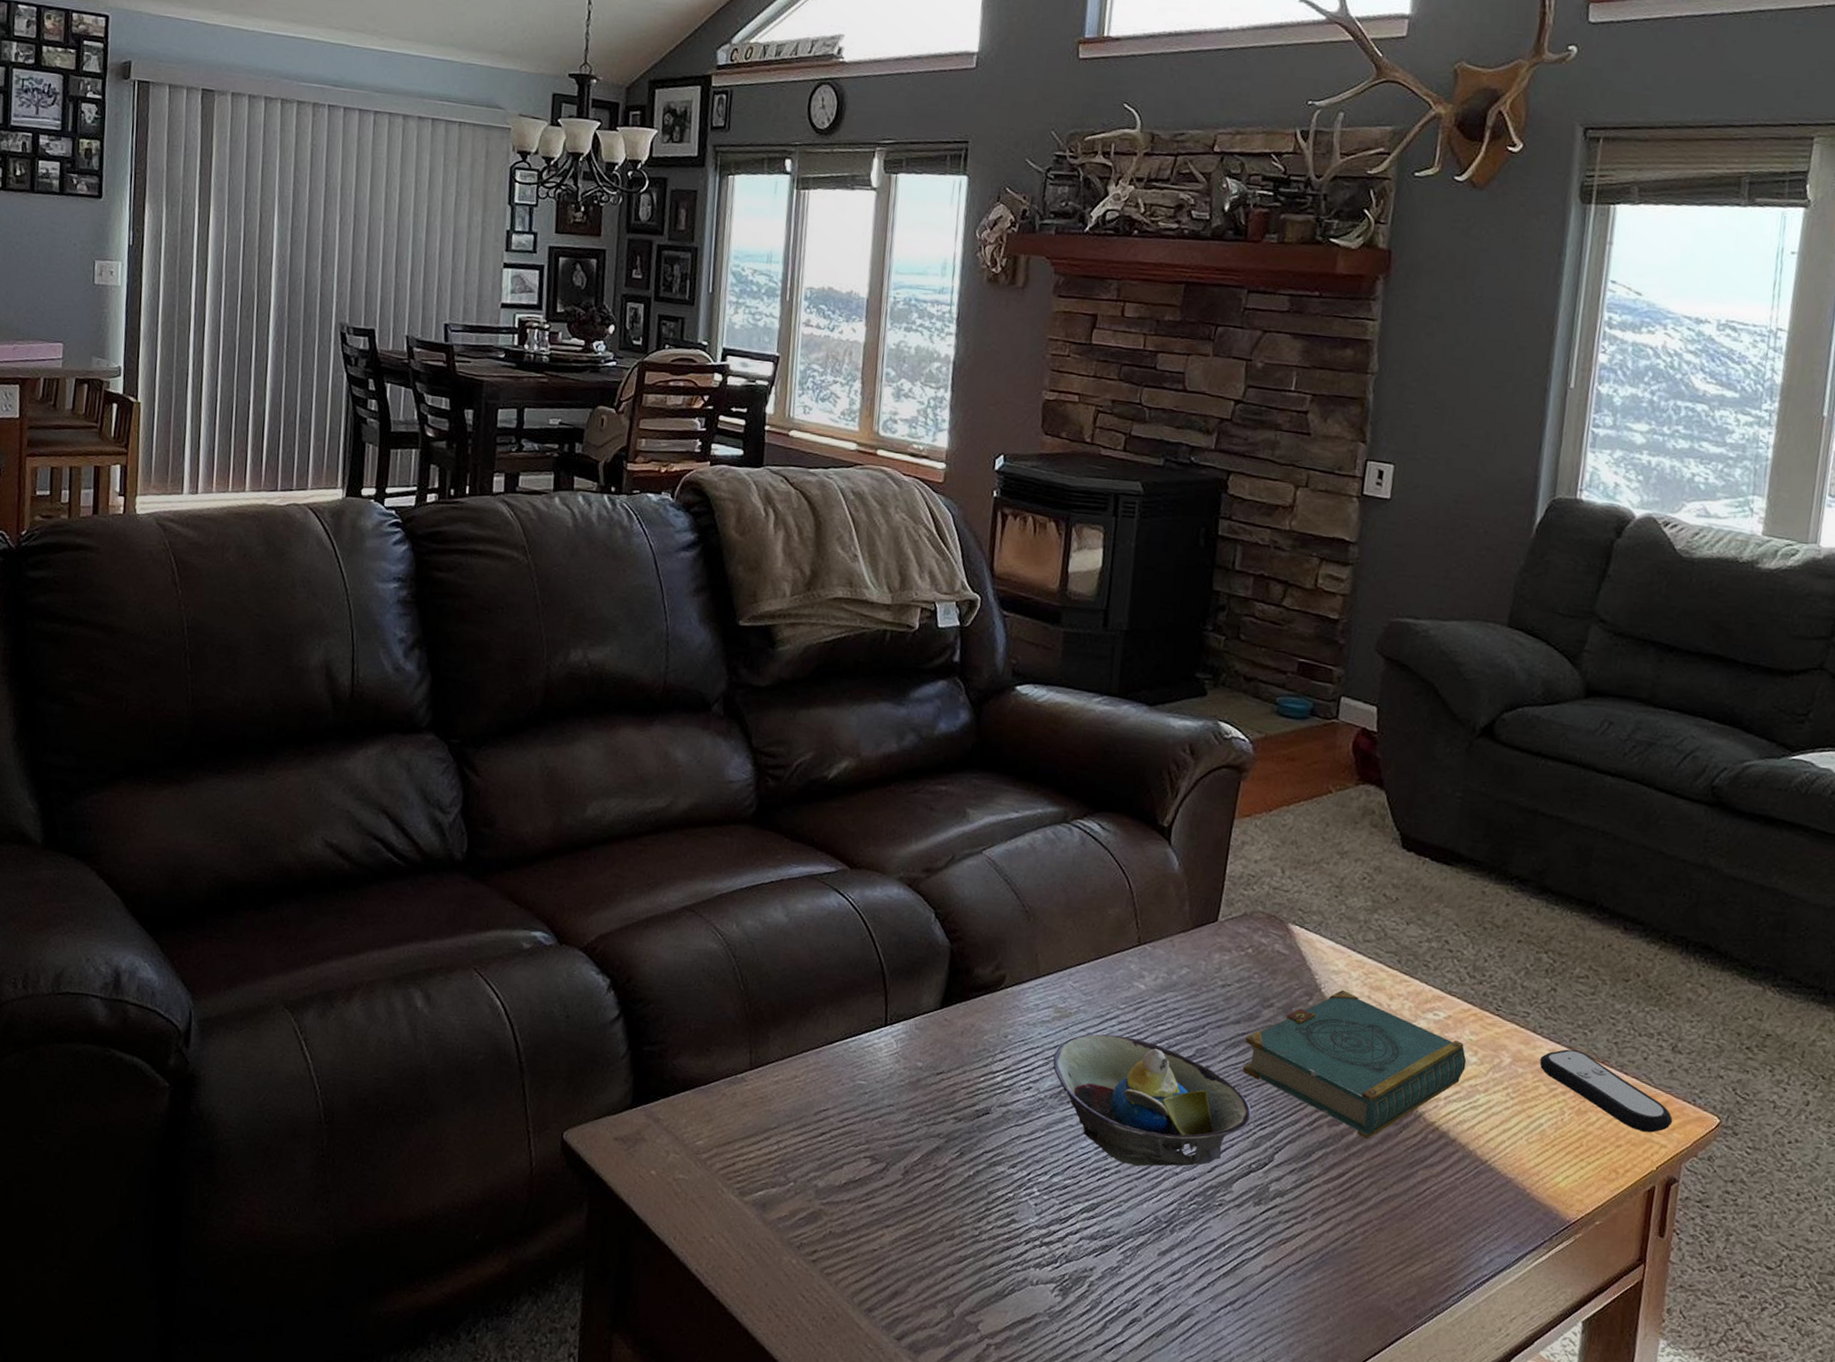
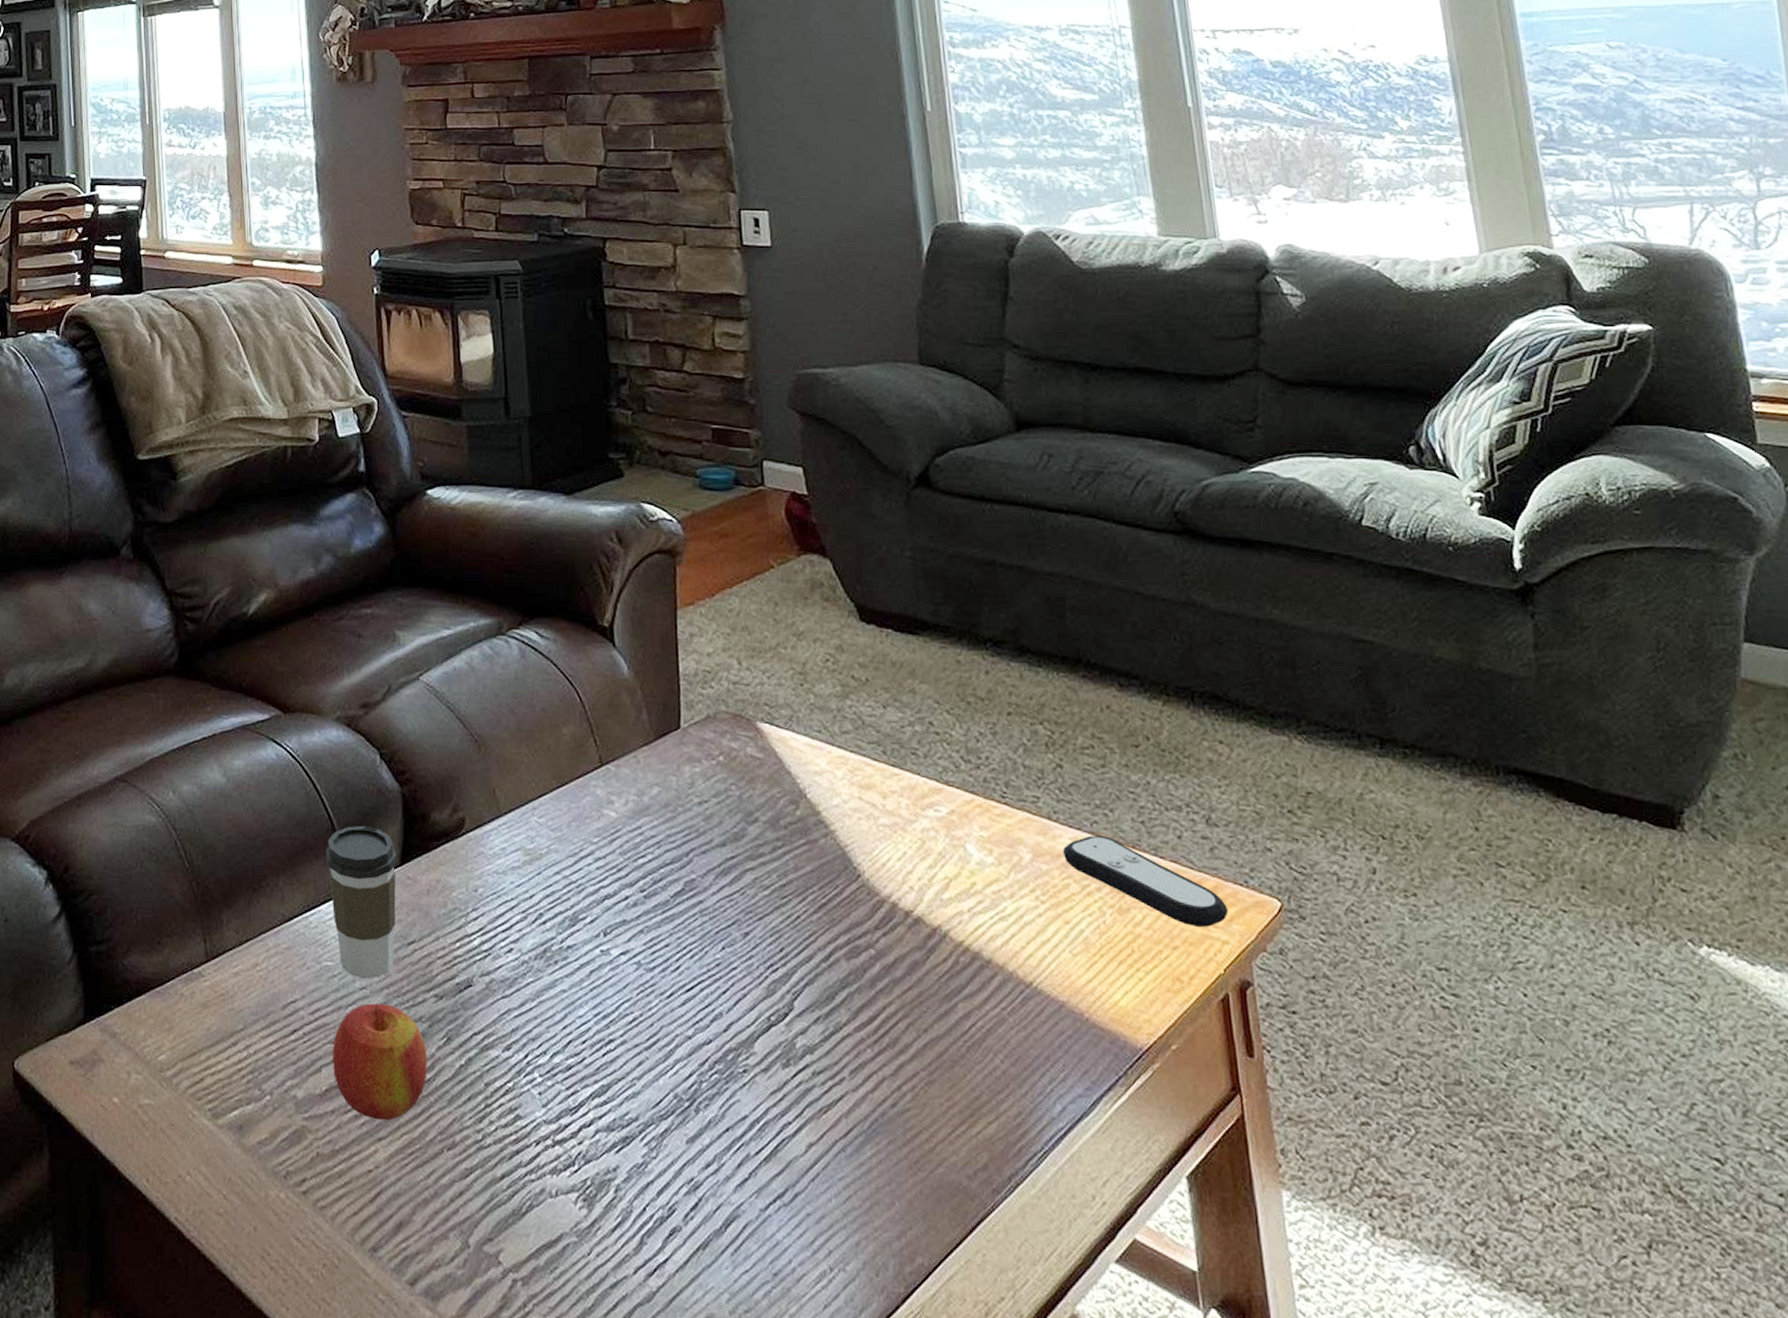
apple: none [853,1118,941,1213] -> present [333,1003,427,1121]
coffee cup: none [872,971,938,1099] -> present [326,826,398,979]
decorative bowl: present [1053,1034,1252,1167] -> none [531,875,760,1034]
book: present [1242,989,1467,1139] -> none [735,792,983,970]

